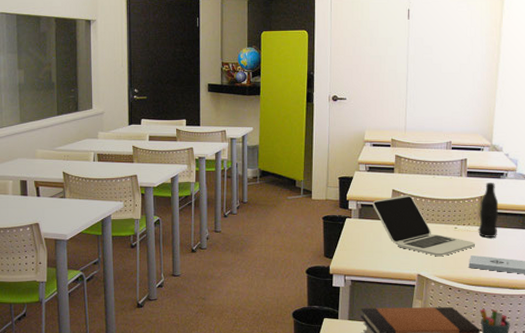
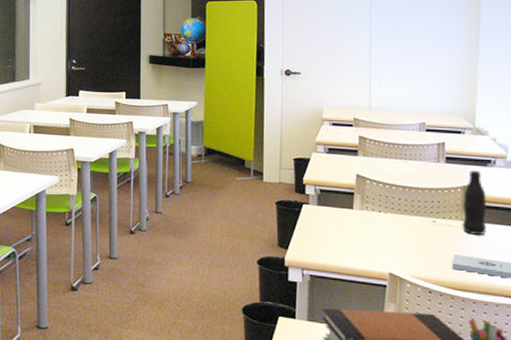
laptop: present [372,194,476,256] -> none [333,180,460,253]

